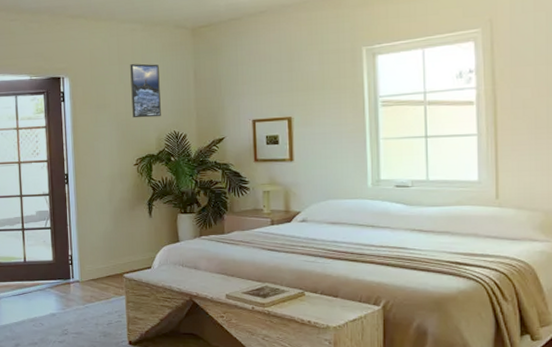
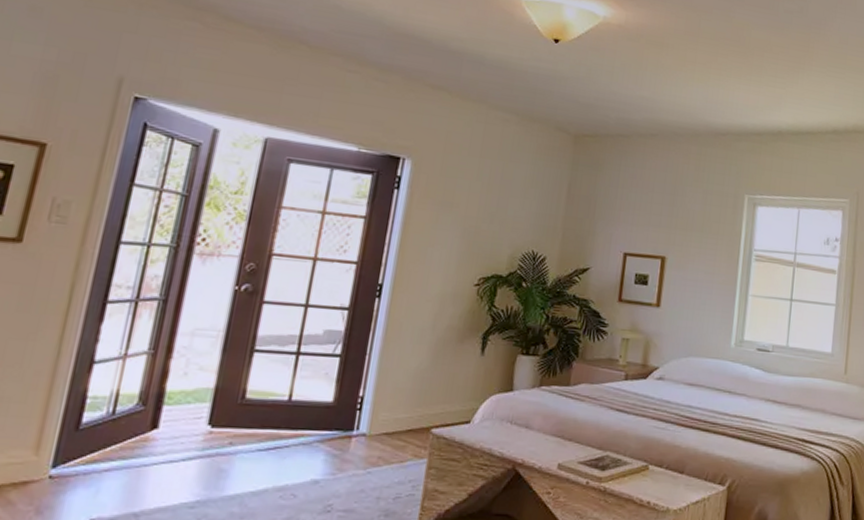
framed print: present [130,63,161,118] -> none [484,160,529,231]

